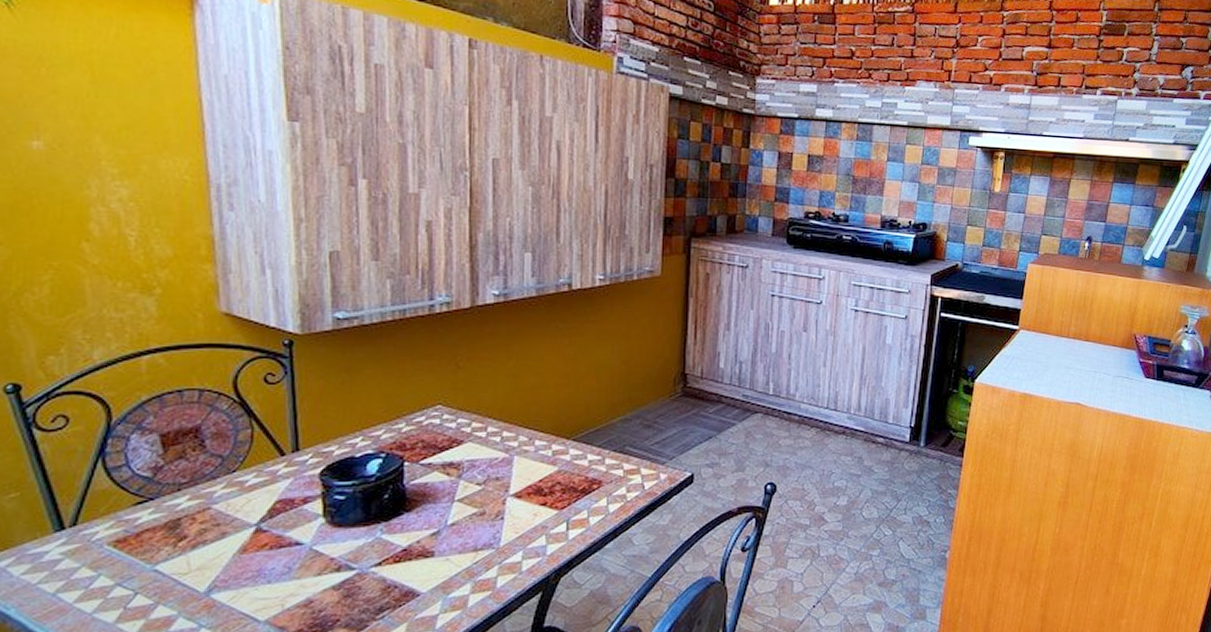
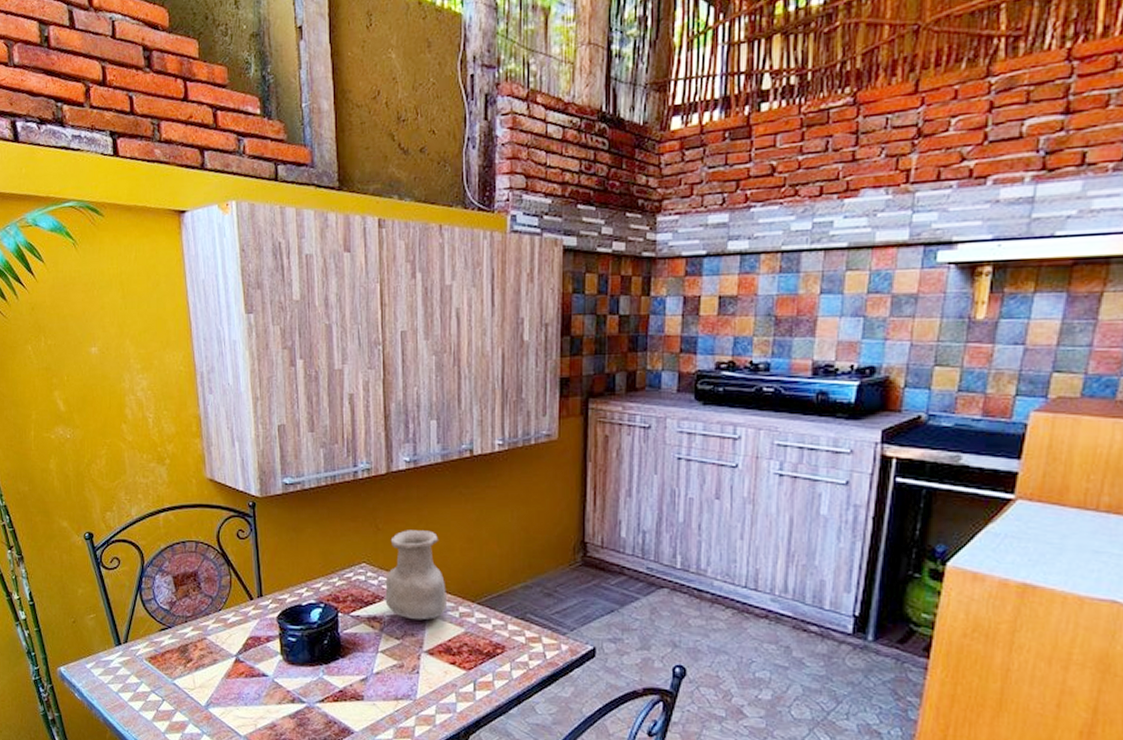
vase: none [465,367,540,463] -> present [385,530,448,620]

